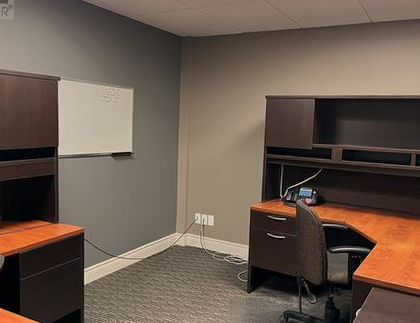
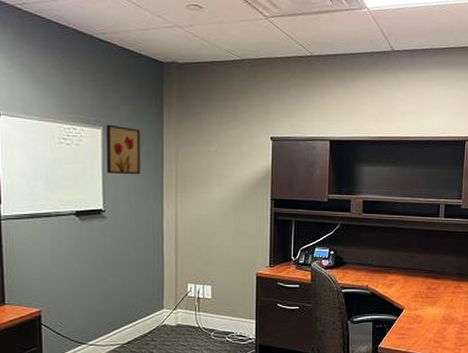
wall art: none [136,86,162,126] -> present [106,124,140,175]

